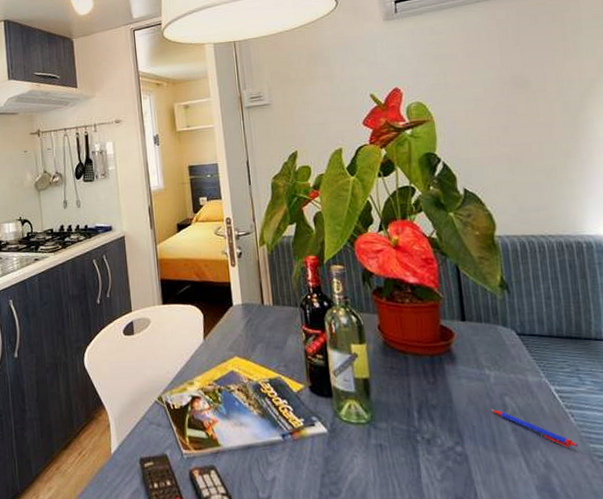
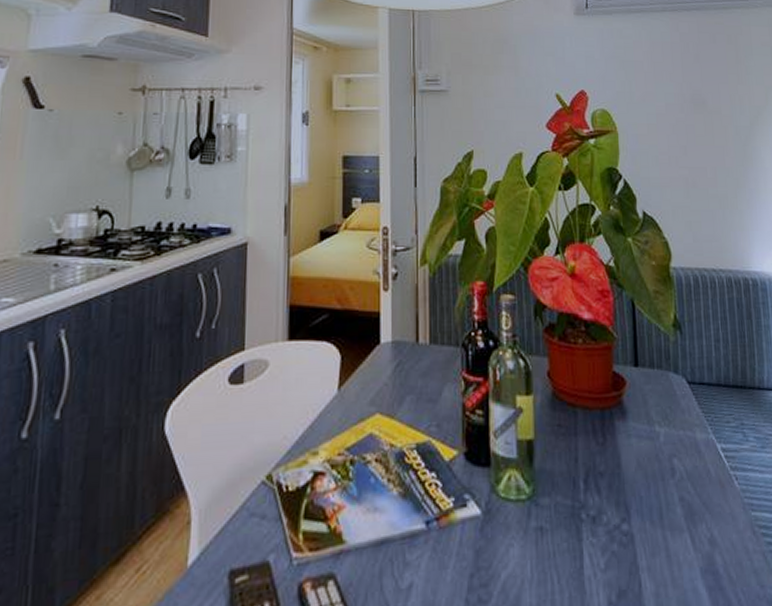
pen: present [492,409,578,447] -> none [660,475,741,517]

